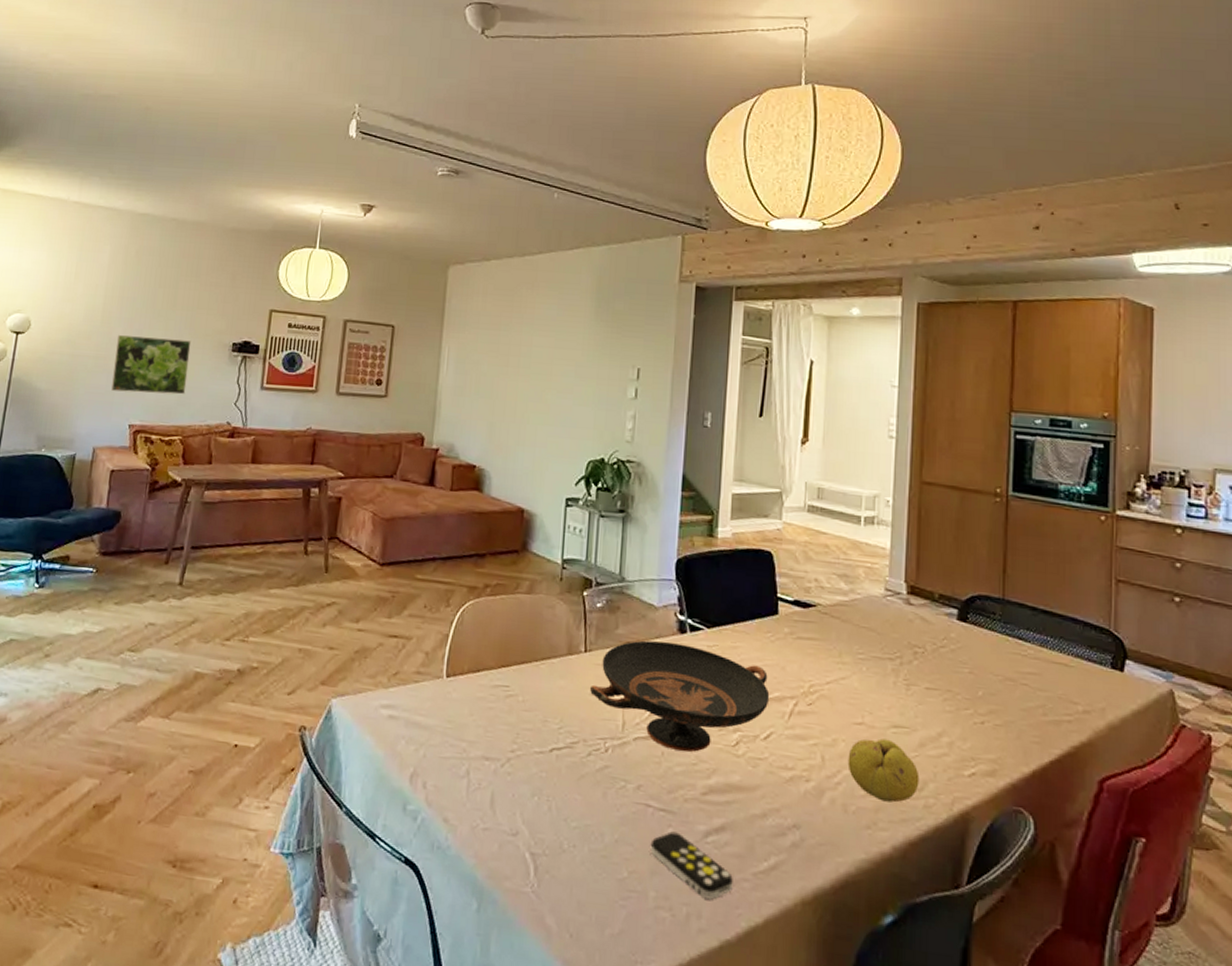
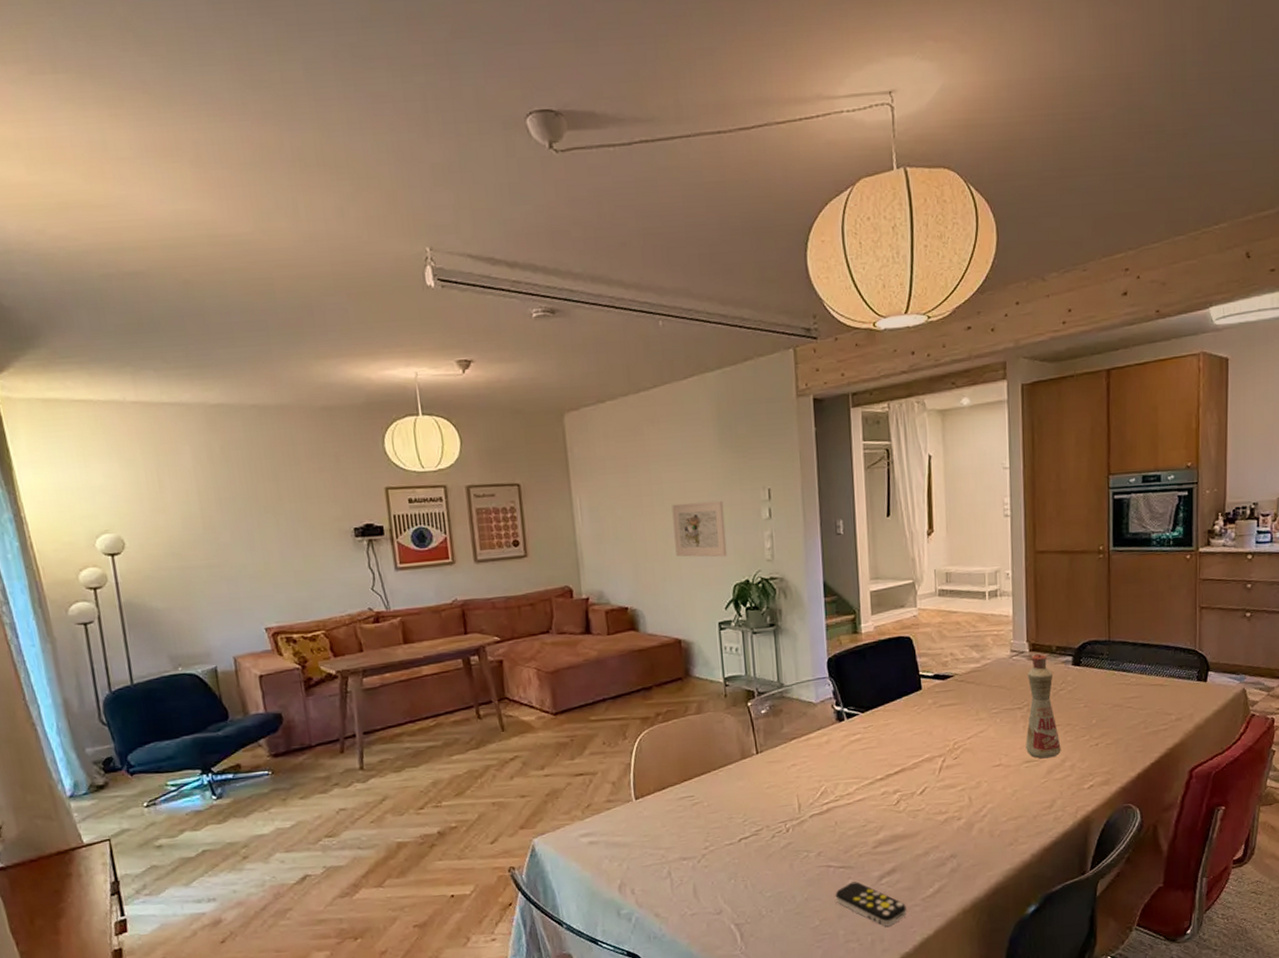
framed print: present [111,334,192,395] -> none [226,533,317,597]
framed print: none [534,368,590,431] -> present [672,500,728,558]
decorative bowl: present [590,640,770,752] -> none [766,730,922,818]
fruit: present [847,738,920,803] -> none [990,773,1049,822]
bottle: none [895,598,938,728] -> present [1026,653,1061,759]

